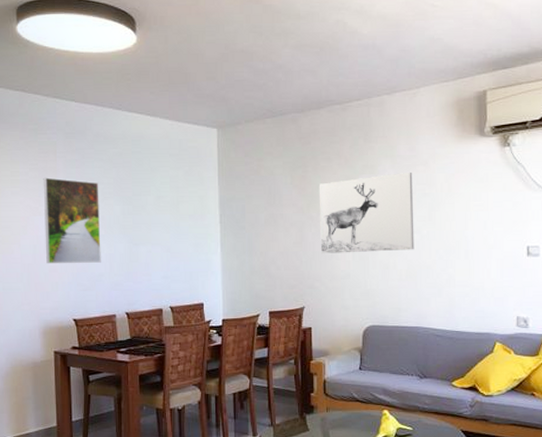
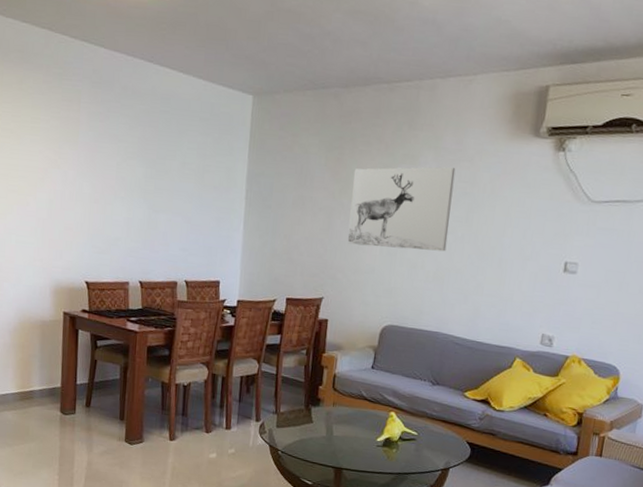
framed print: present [43,177,101,263] -> none [62,128,123,226]

